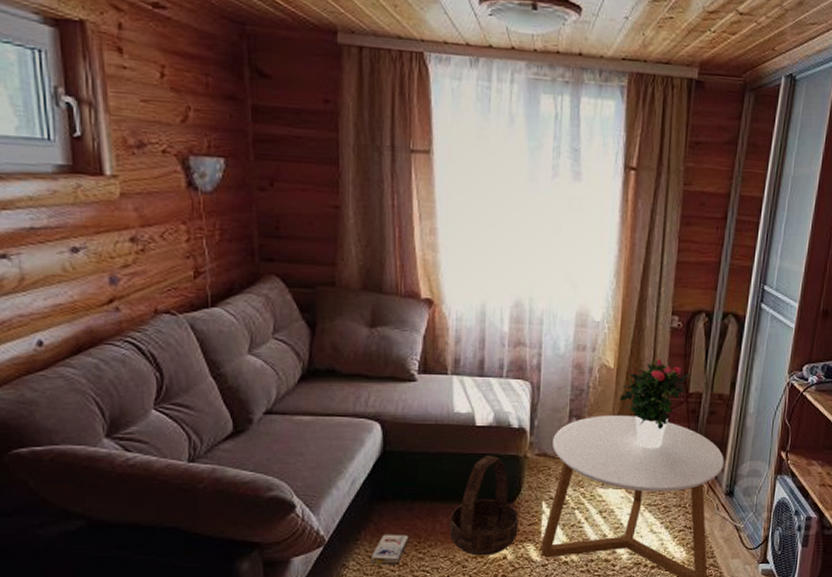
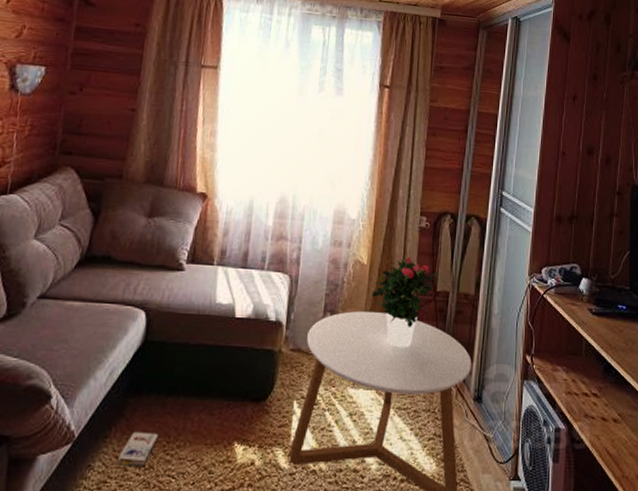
basket: present [449,455,519,556] -> none [199,348,270,460]

